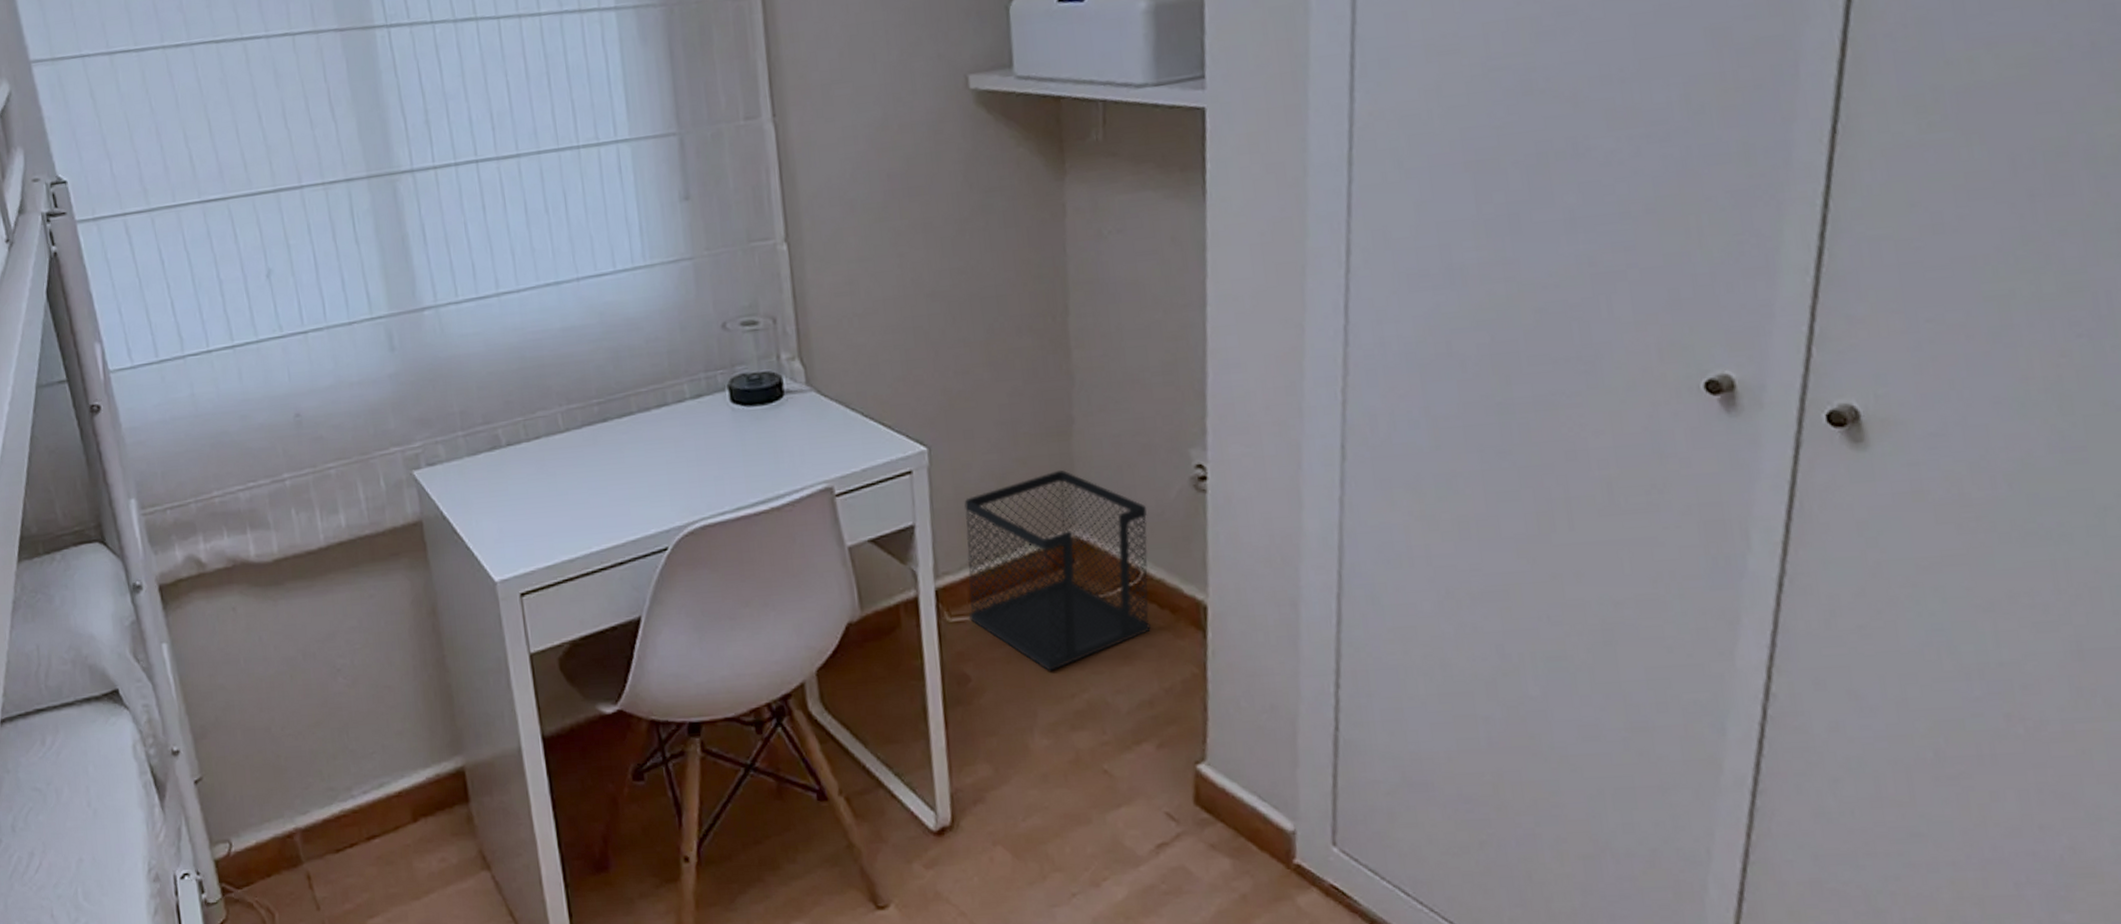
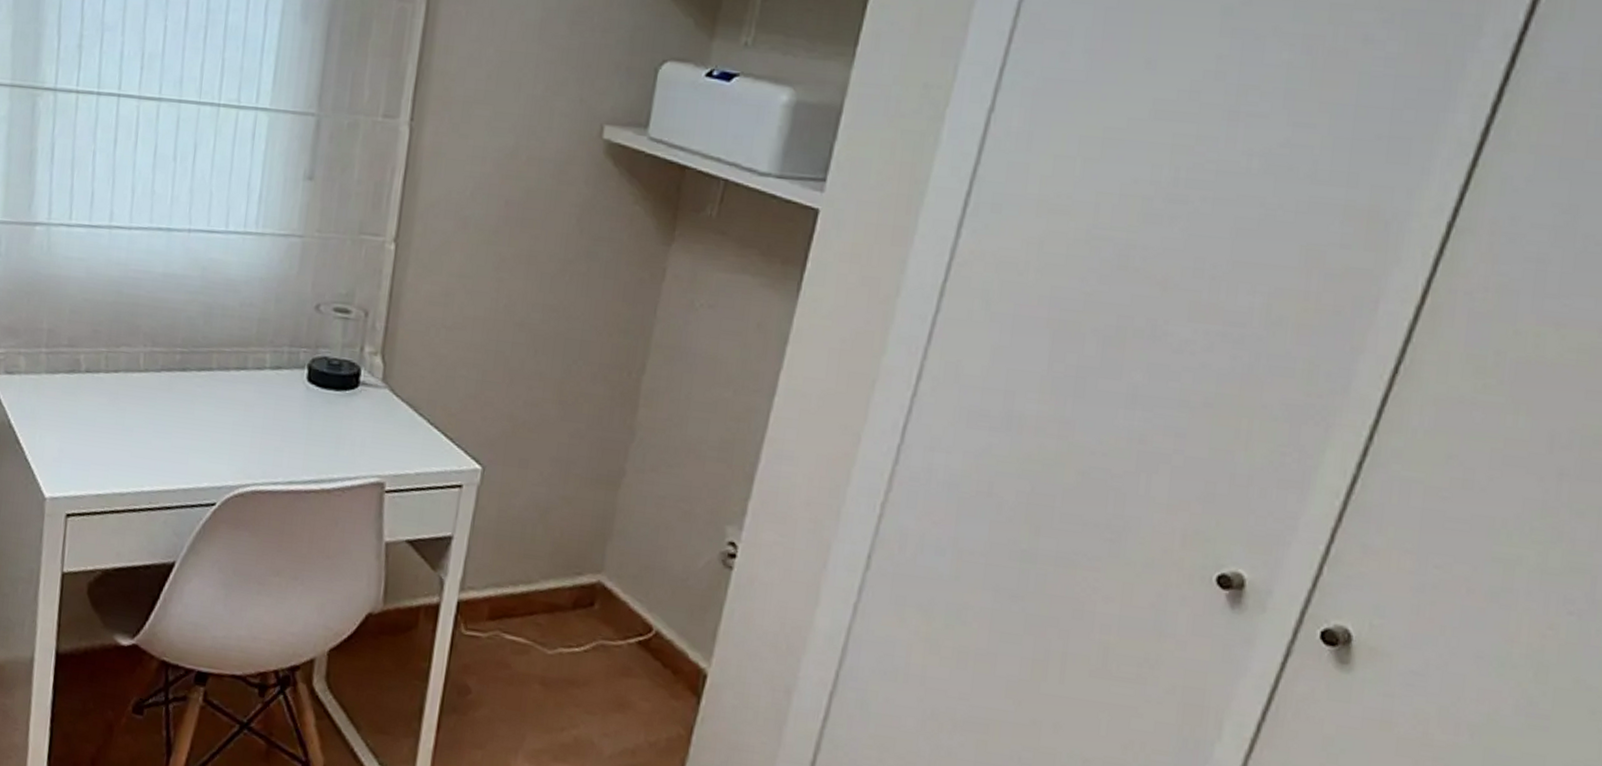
wastebasket: present [964,469,1151,671] -> none [482,516,674,702]

